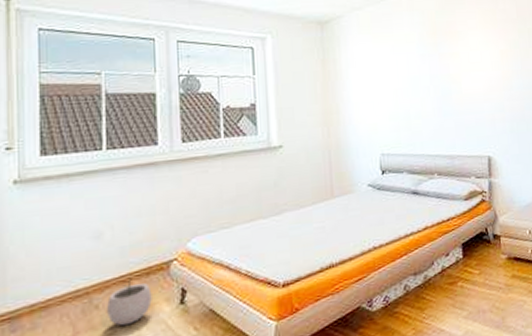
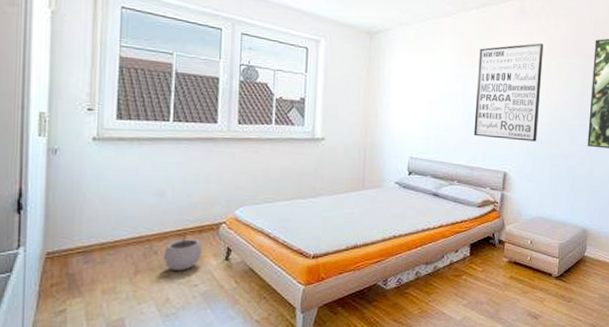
wall art: none [443,11,519,121] -> present [474,43,544,142]

